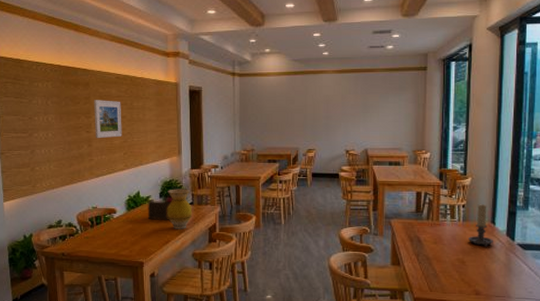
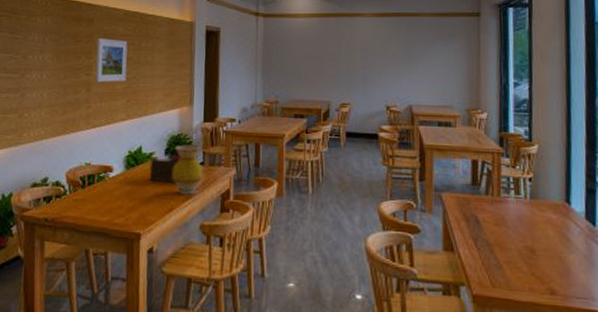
candle holder: present [469,204,493,247] -> none [538,178,569,233]

